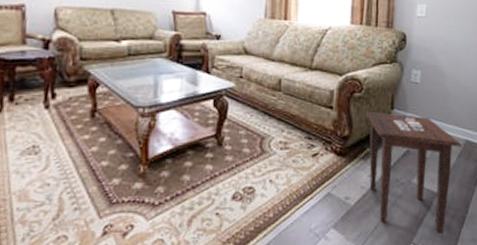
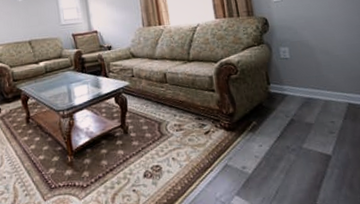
side table: present [365,111,463,234] -> none [244,87,347,194]

